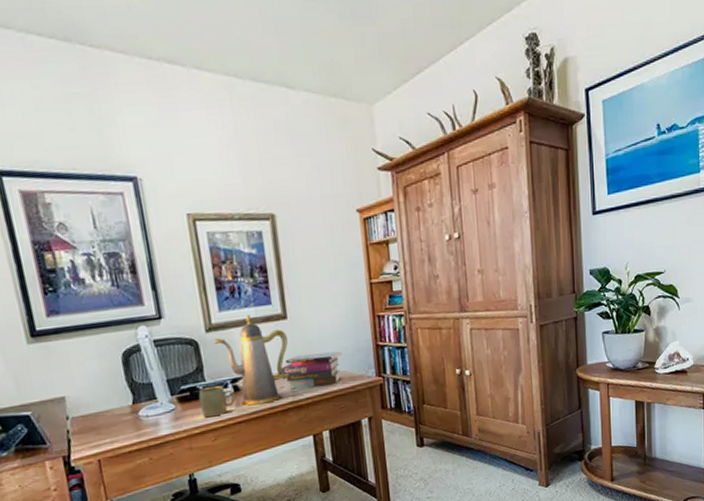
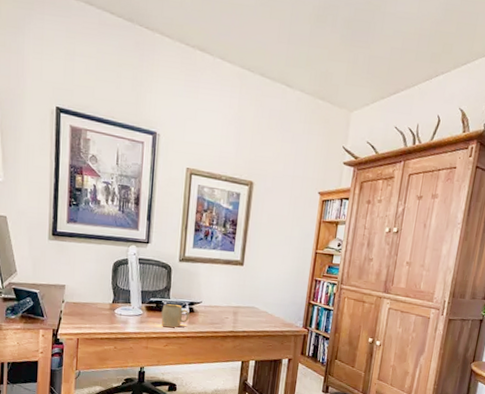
coffee pot: present [213,313,289,406] -> none [183,255,240,328]
books: present [282,351,341,390] -> none [229,295,280,326]

